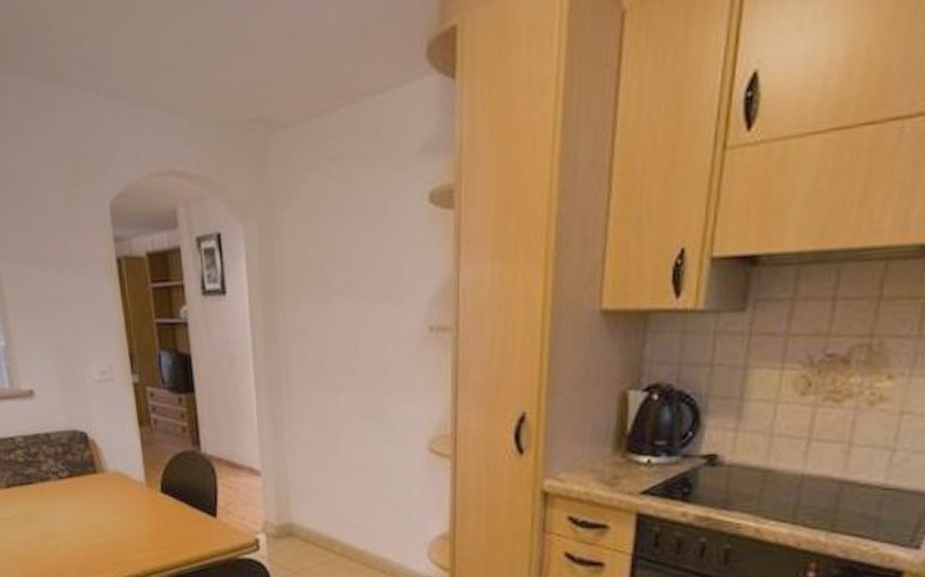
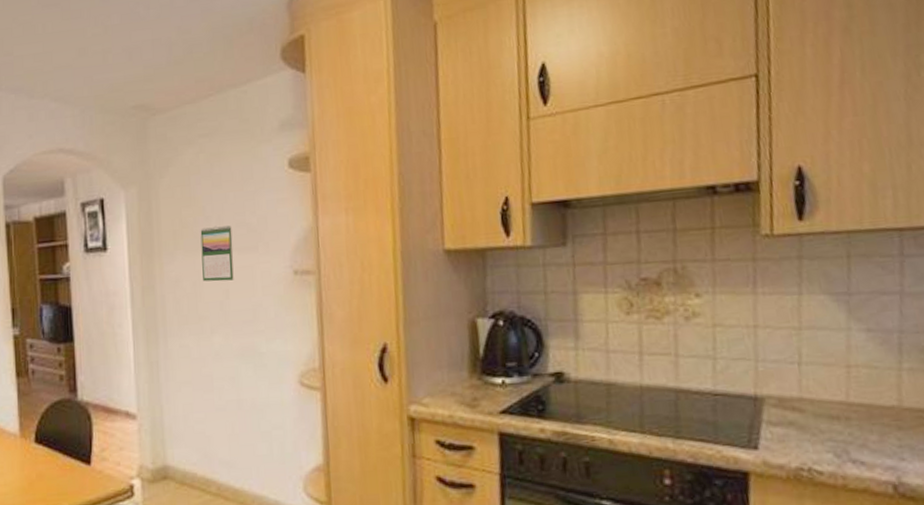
calendar: none [327,270,363,335] -> present [200,225,234,282]

